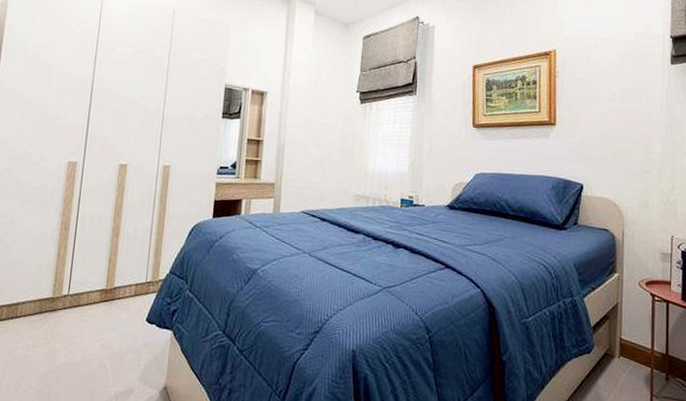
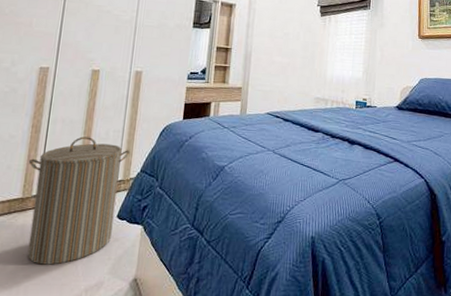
laundry hamper: none [58,234,159,369] -> present [27,136,130,265]

